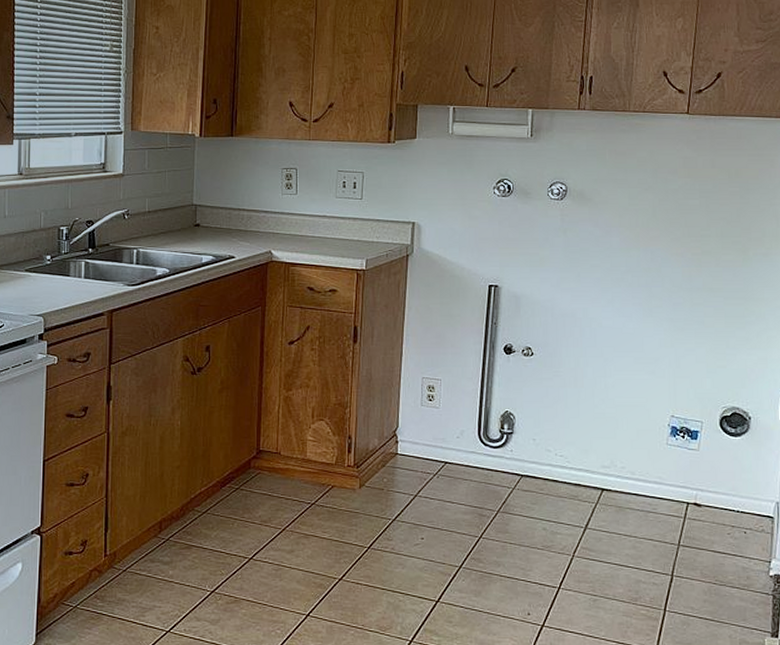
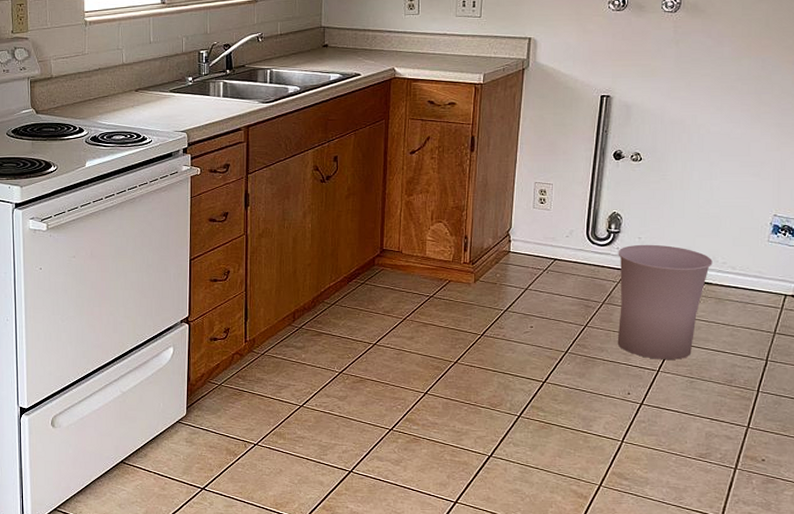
waste bin: none [512,446,611,575] -> present [617,244,713,360]

